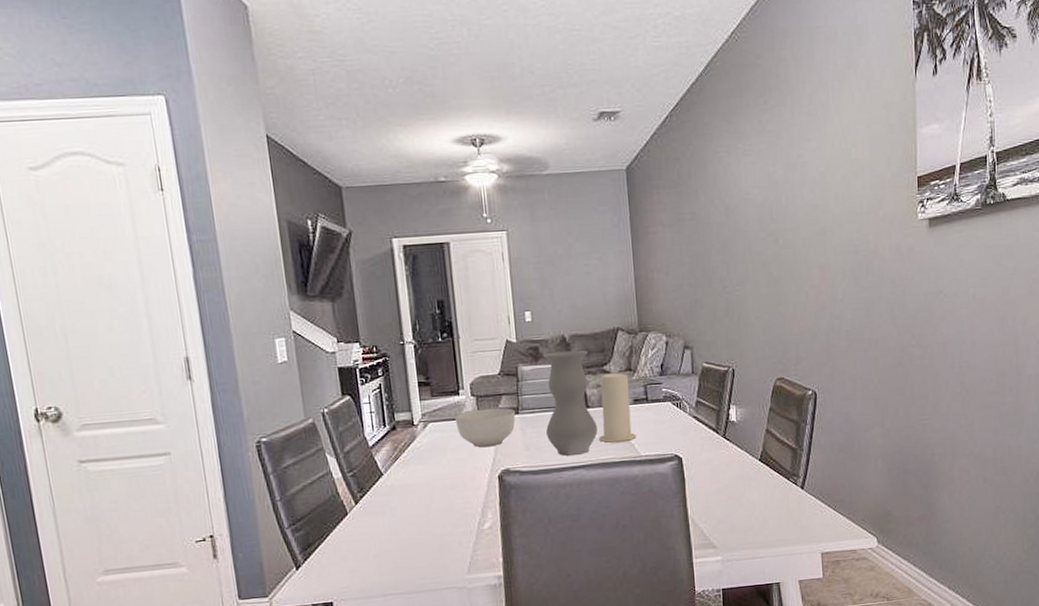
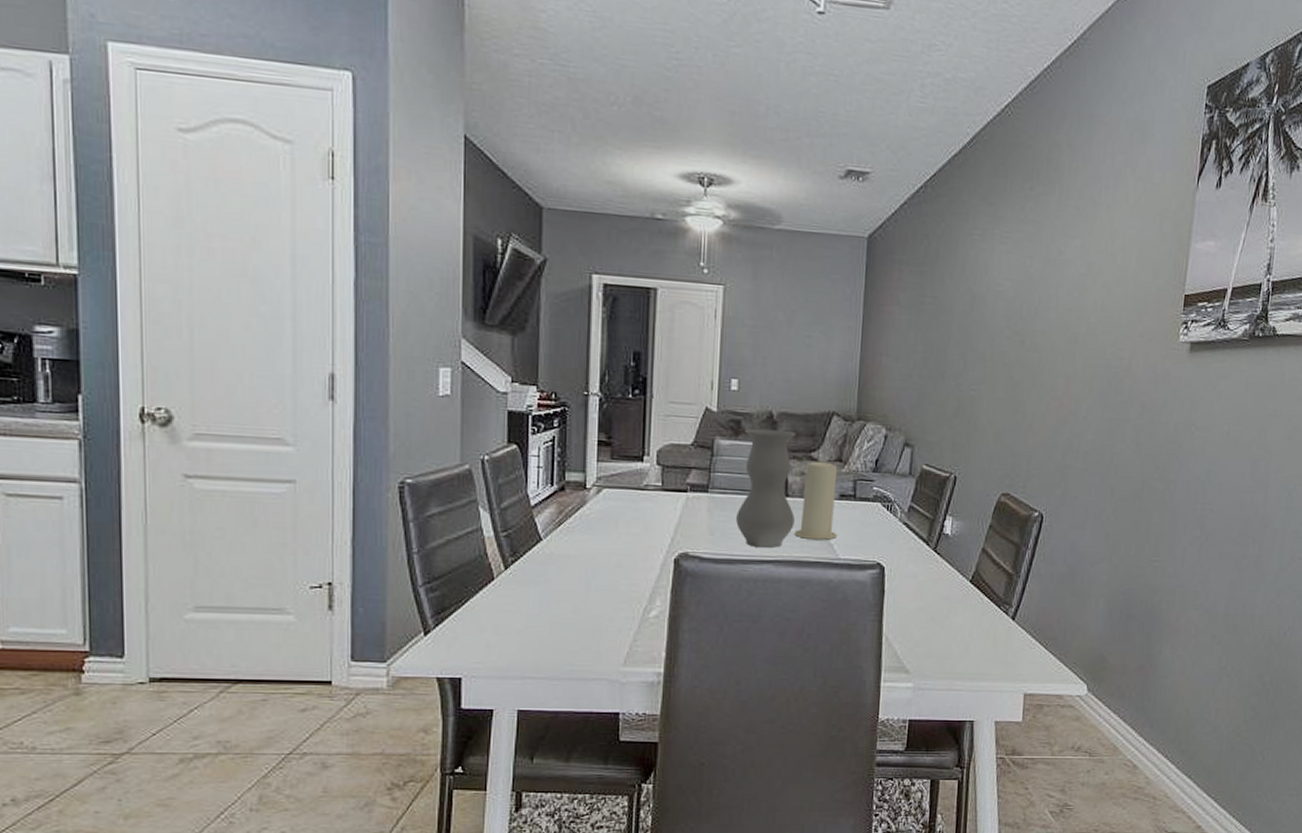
bowl: present [455,407,516,448] -> none [634,480,704,525]

